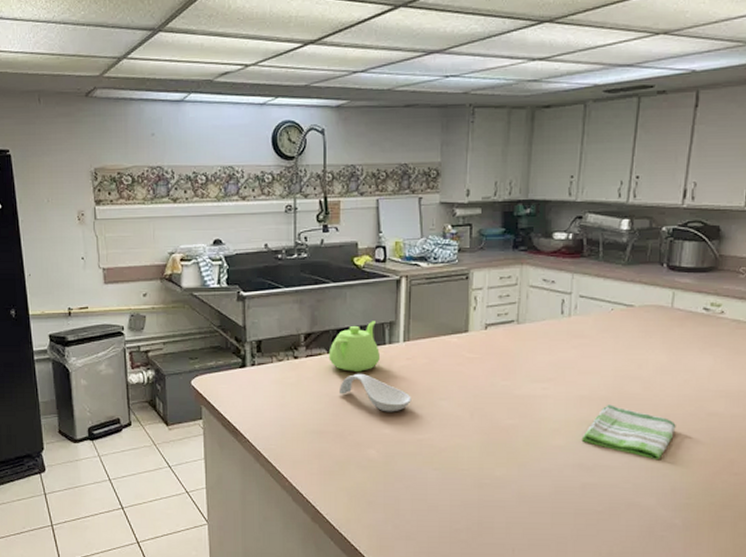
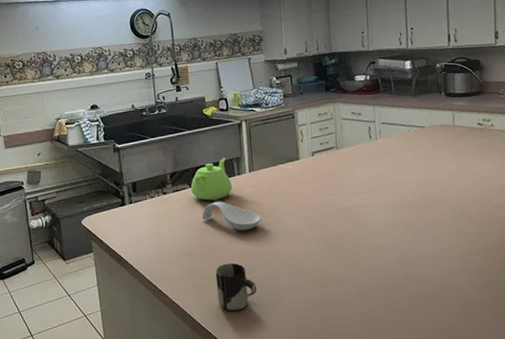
cup: none [348,448,397,506] -> present [215,263,257,312]
dish towel: present [581,404,676,461] -> none [400,207,472,249]

